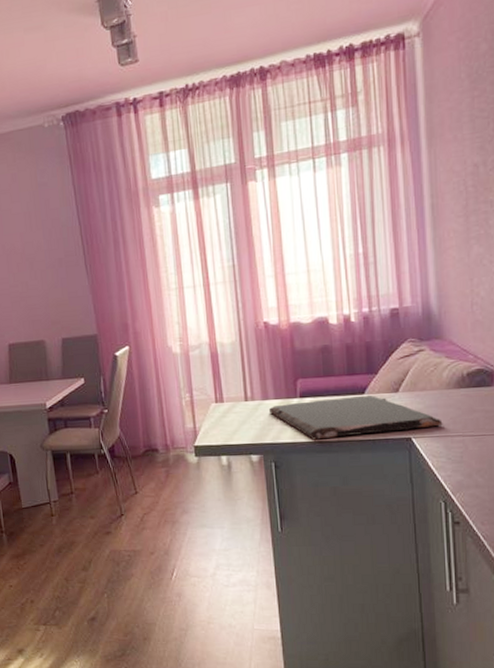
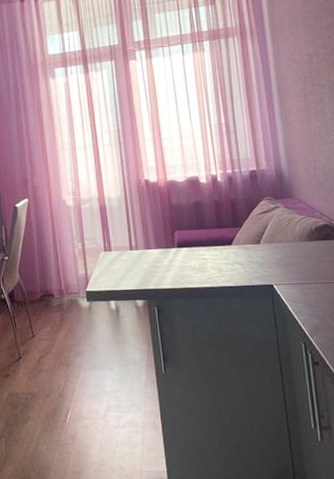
cutting board: present [268,395,443,440] -> none [150,245,298,286]

